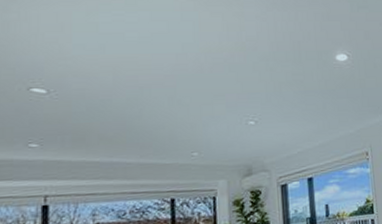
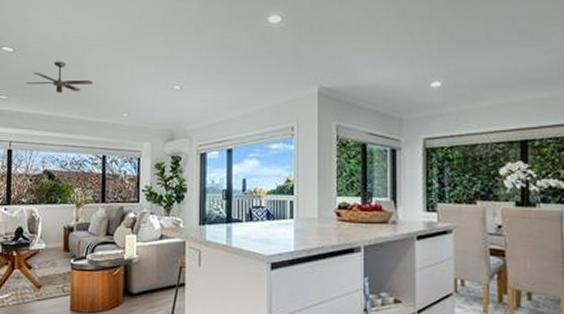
ceiling fan: none [66,101,155,136] -> present [26,61,94,93]

